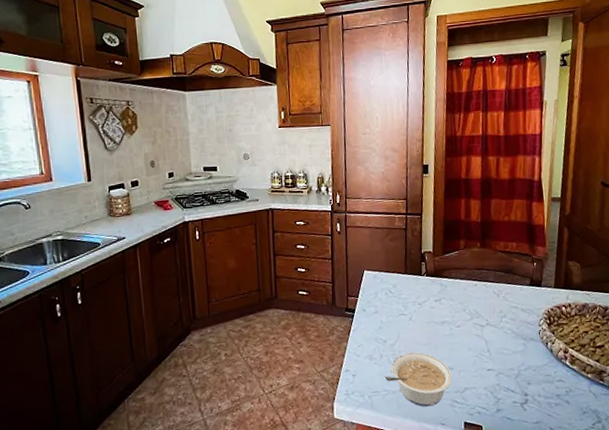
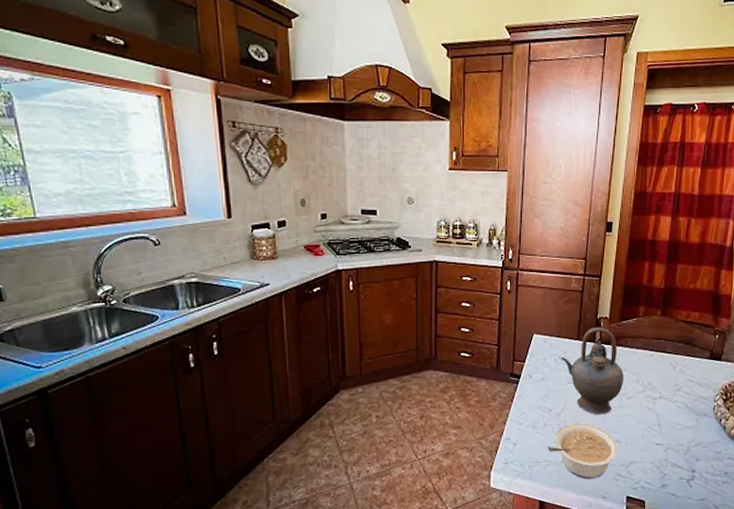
teapot: none [390,261,452,344] -> present [560,327,625,415]

